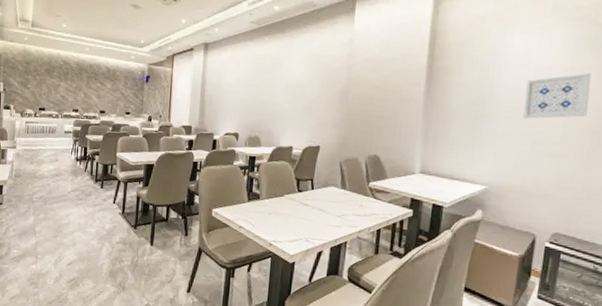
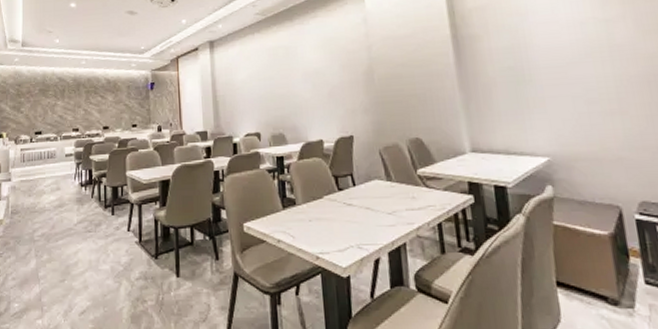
wall art: present [523,73,592,119] -> none [560,22,636,78]

